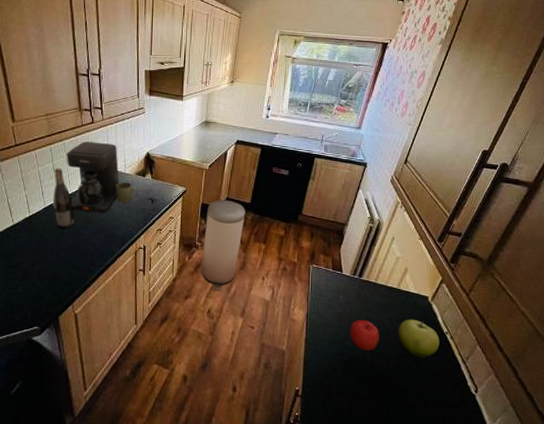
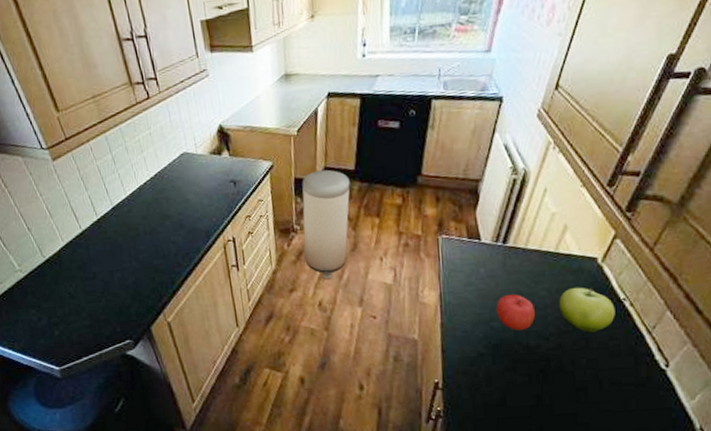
wine bottle: present [53,168,75,229] -> none [115,159,150,230]
coffee maker: present [66,142,119,213] -> none [125,120,193,207]
mug: present [115,181,138,203] -> none [189,164,217,191]

